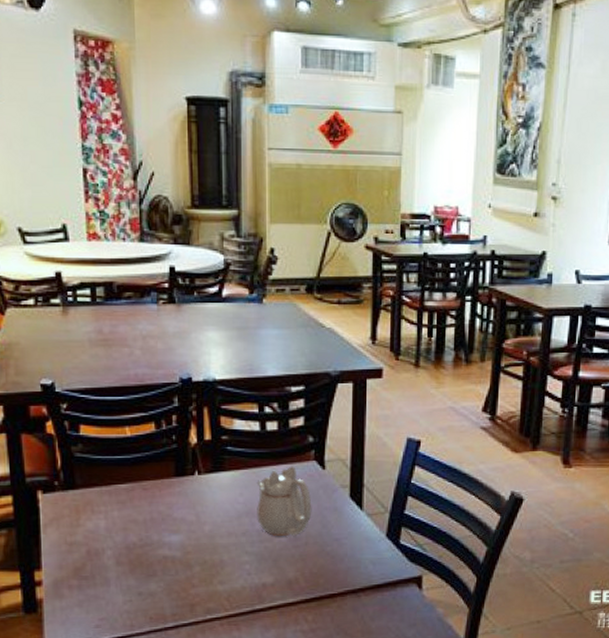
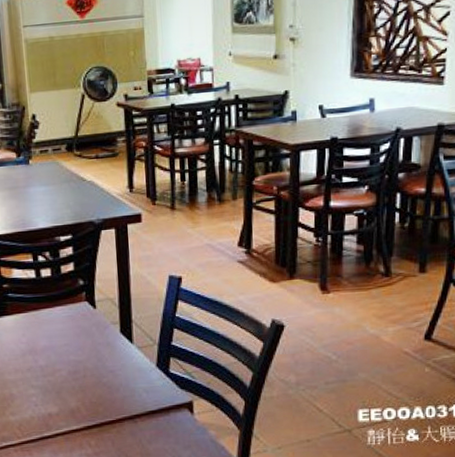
teapot: present [257,466,312,536] -> none [36,307,88,371]

